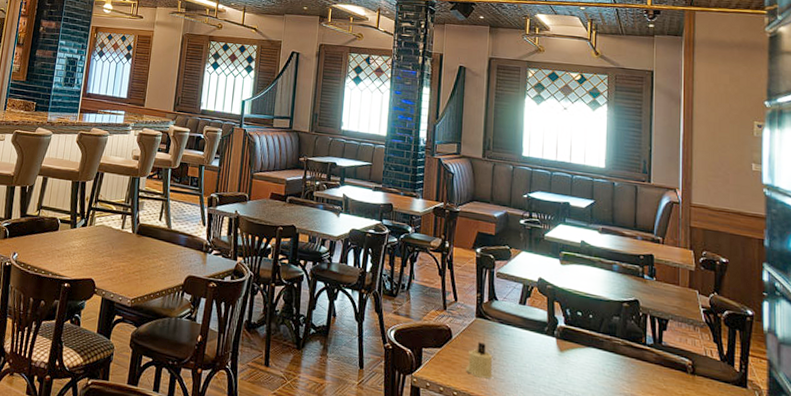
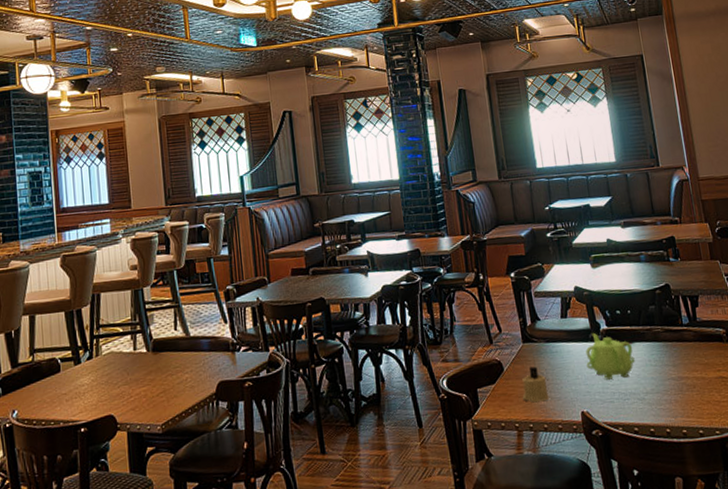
teapot: none [536,326,588,380] -> present [585,332,635,380]

